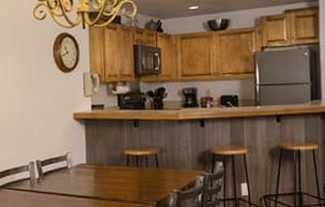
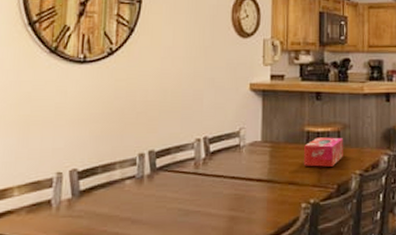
tissue box: none [125,160,161,186] -> present [304,137,343,167]

